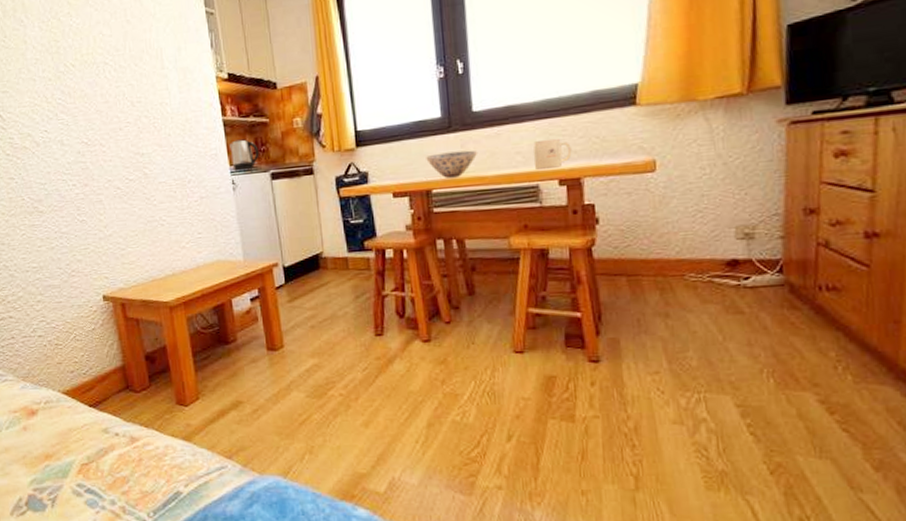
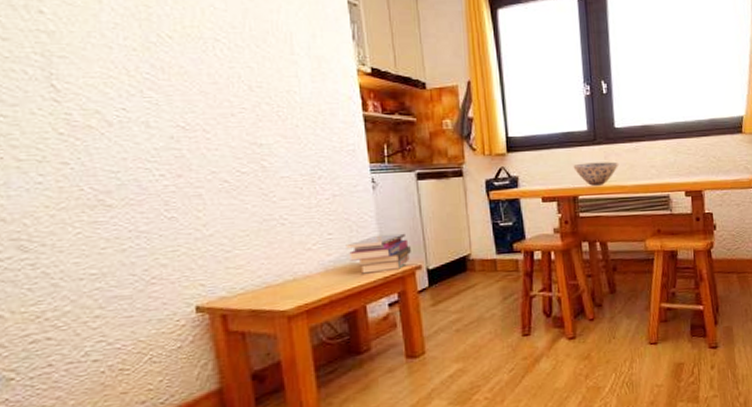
books: none [213,232,268,270] -> present [346,233,411,274]
kettle: present [229,139,259,171] -> none [370,136,404,169]
mug: present [532,138,572,170] -> none [664,156,695,182]

